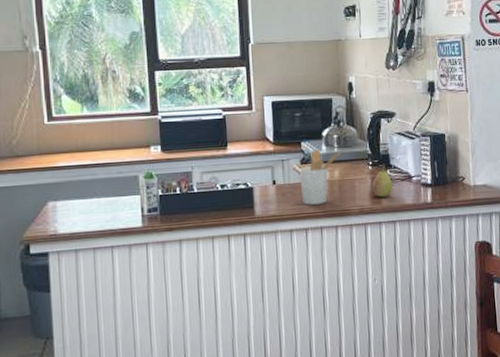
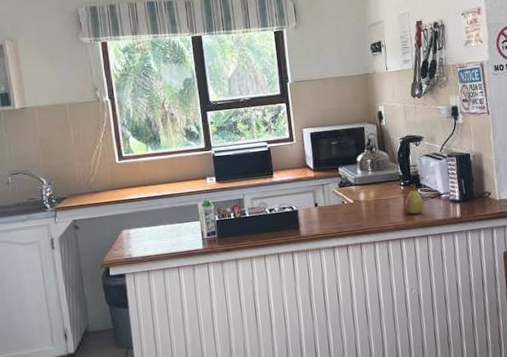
utensil holder: present [299,149,341,205] -> none [338,173,375,224]

